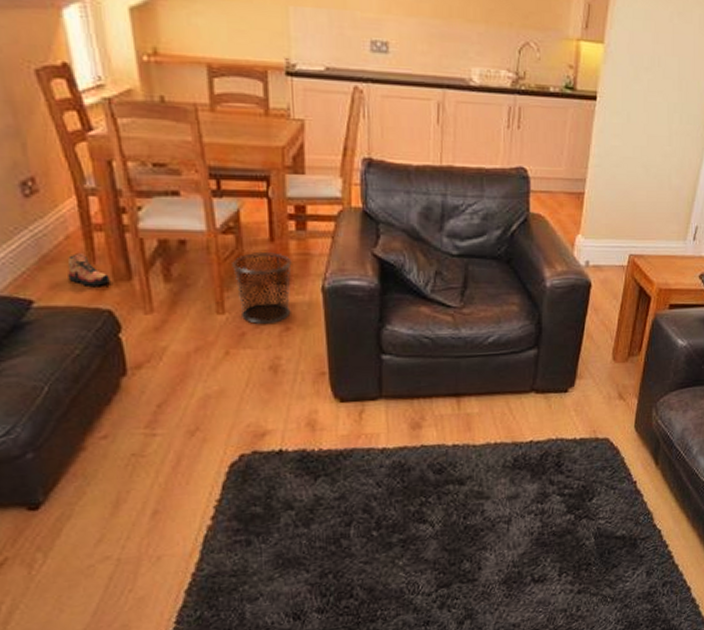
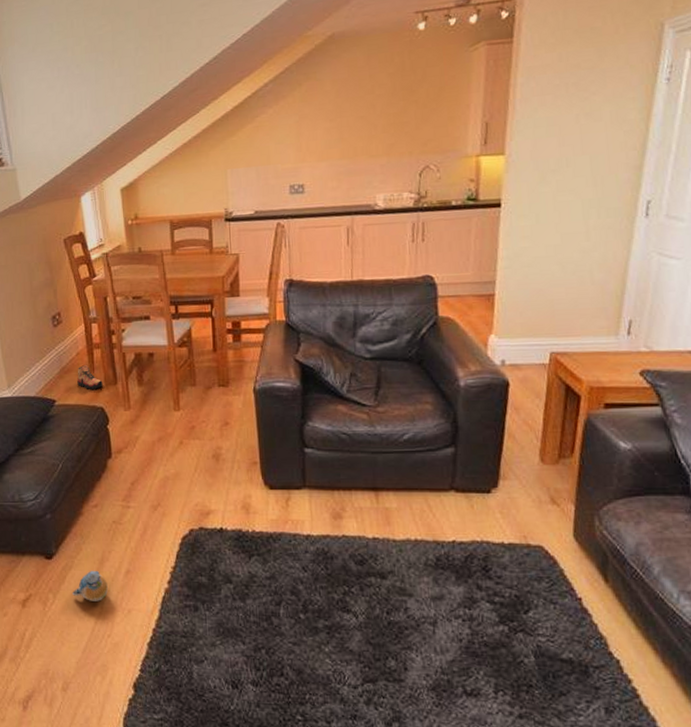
plush toy: none [74,517,127,554] -> present [73,571,108,601]
waste bin: present [232,251,292,325] -> none [185,359,230,420]

